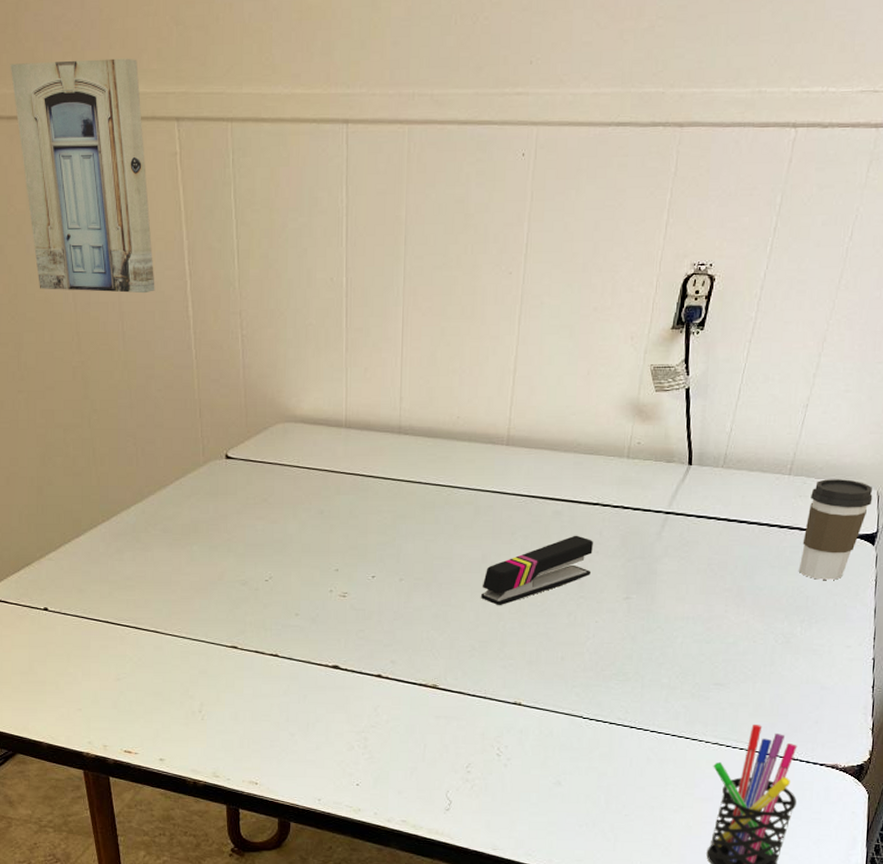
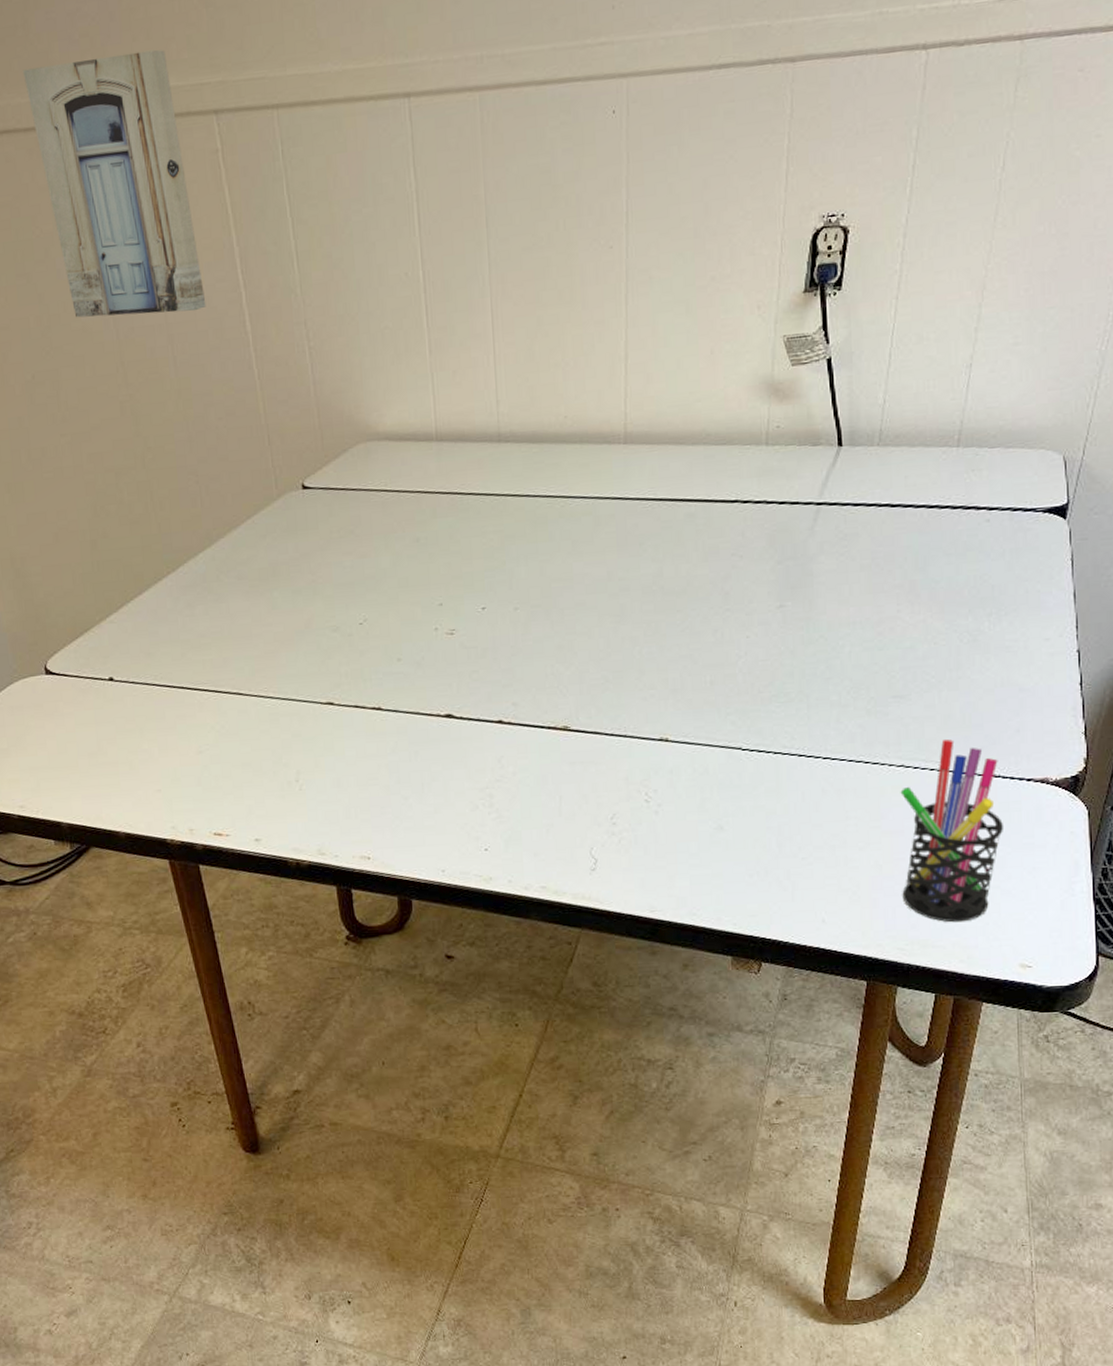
stapler: present [481,535,593,606] -> none [610,539,736,629]
coffee cup: present [799,479,873,580] -> none [980,445,1059,565]

